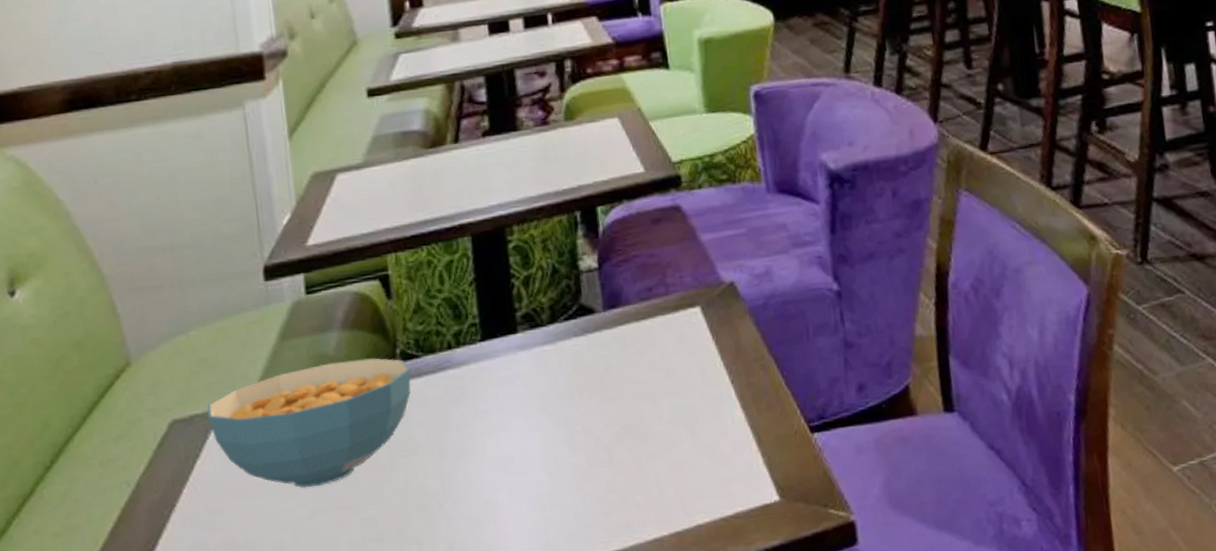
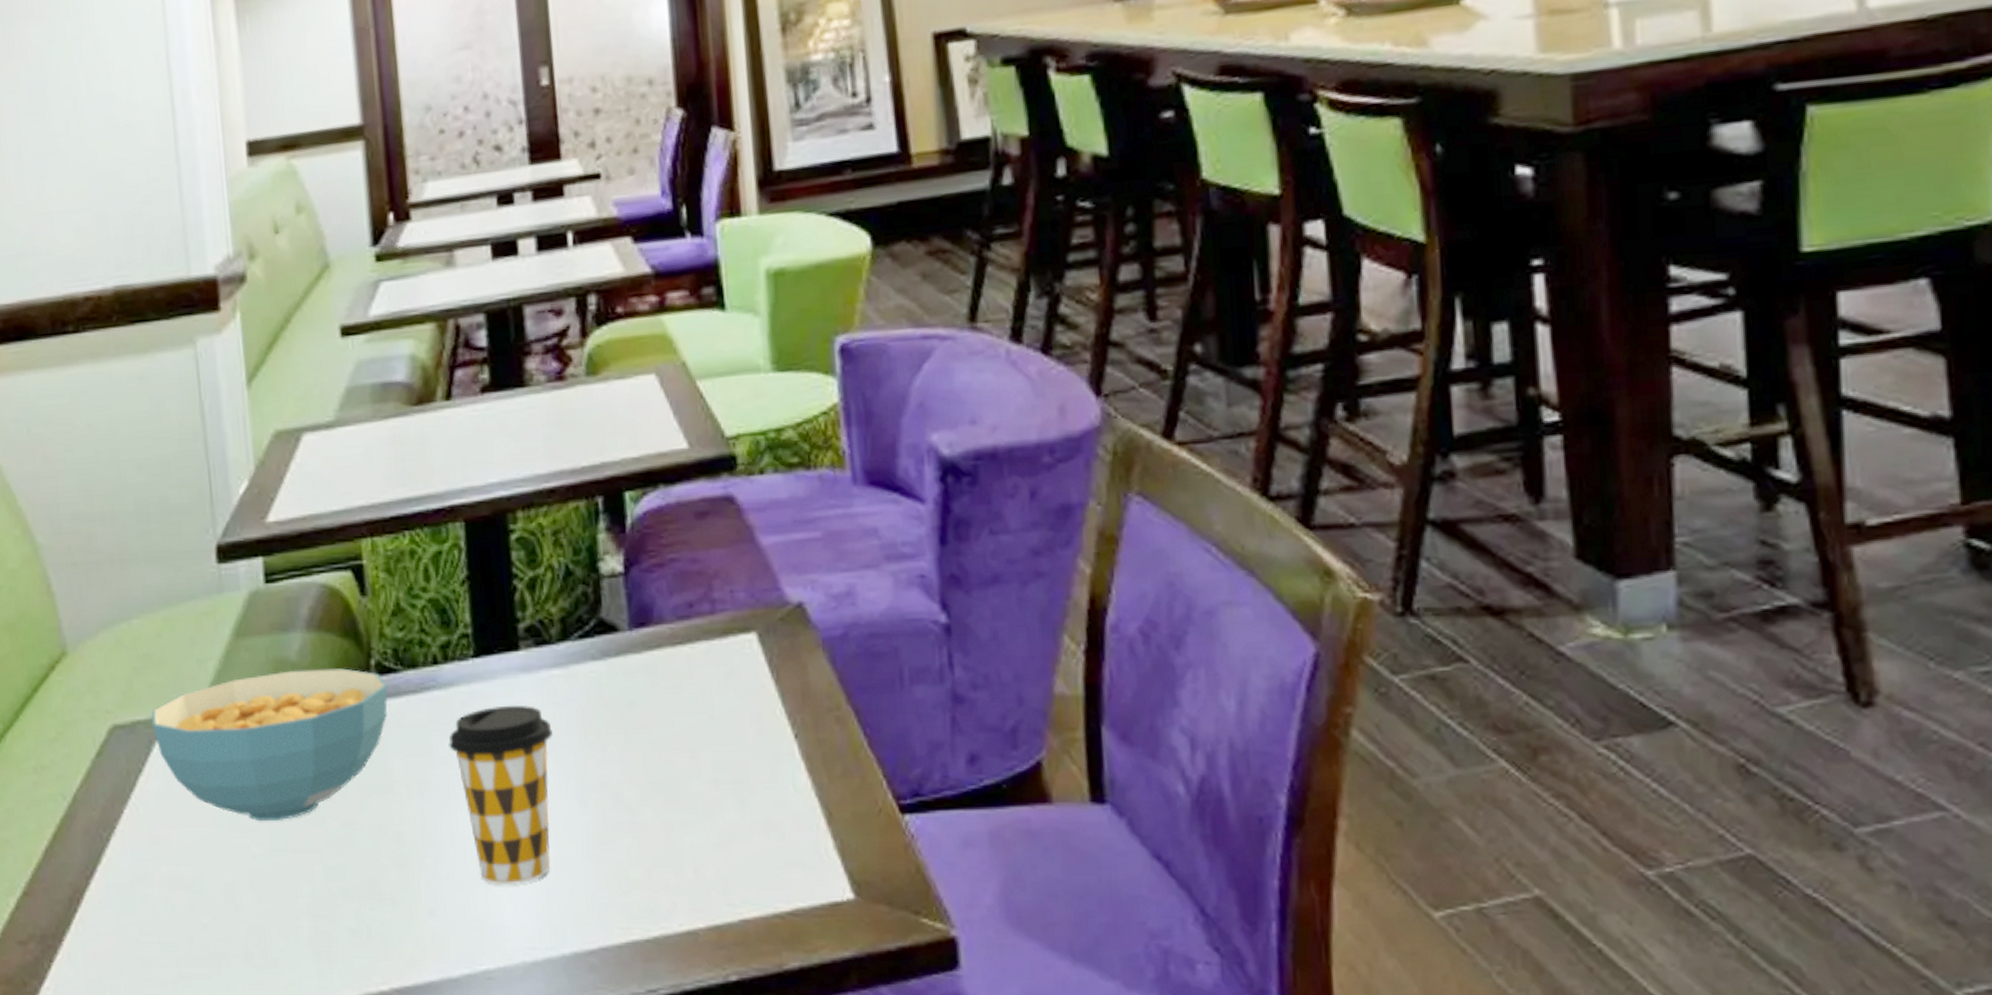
coffee cup: none [462,375,547,520] -> present [449,705,553,886]

